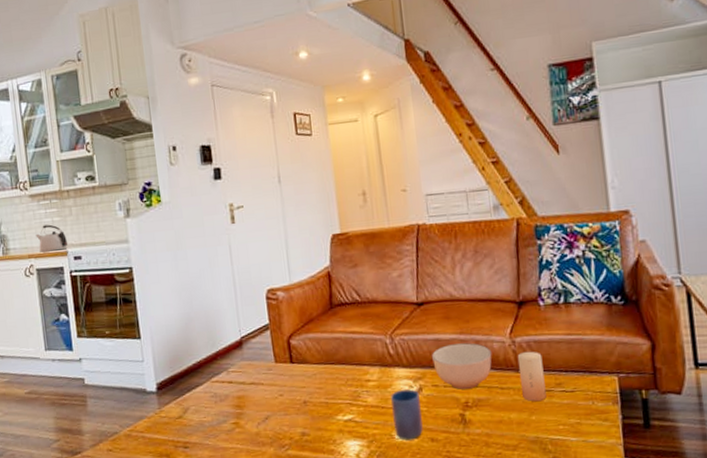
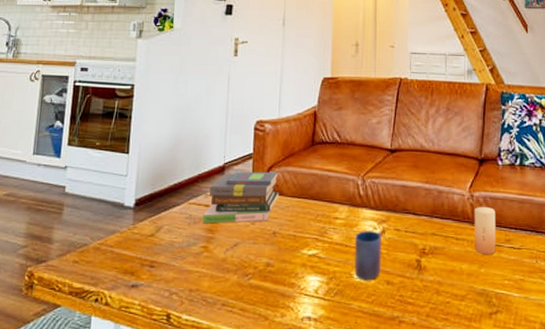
kettle: present [35,224,68,253] -> none [48,35,78,61]
books: none [227,340,304,401] -> present [202,171,280,224]
bowl: present [431,343,492,389] -> none [397,192,452,236]

